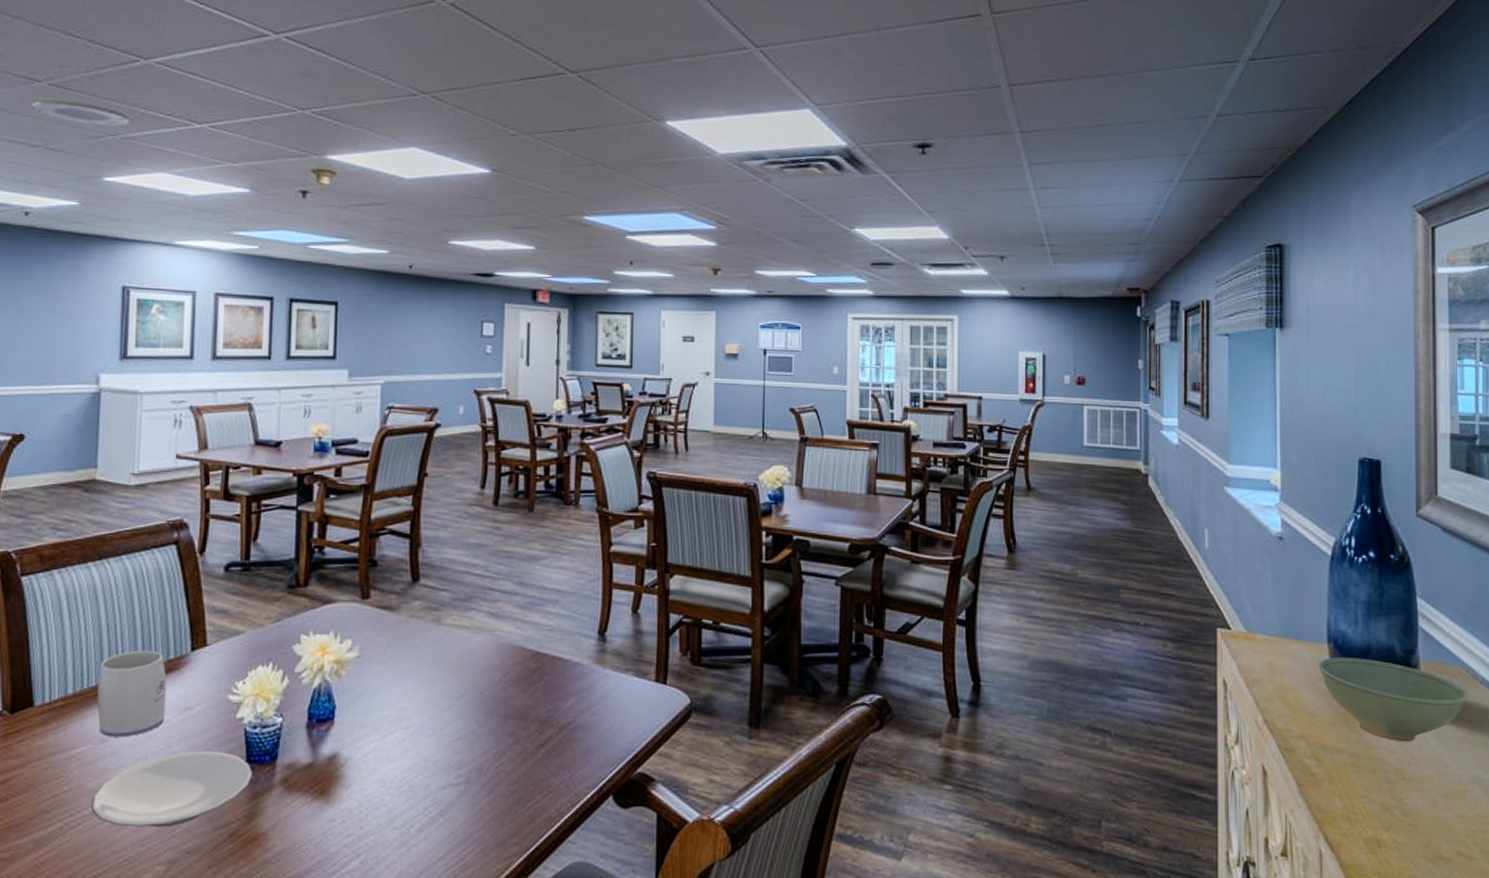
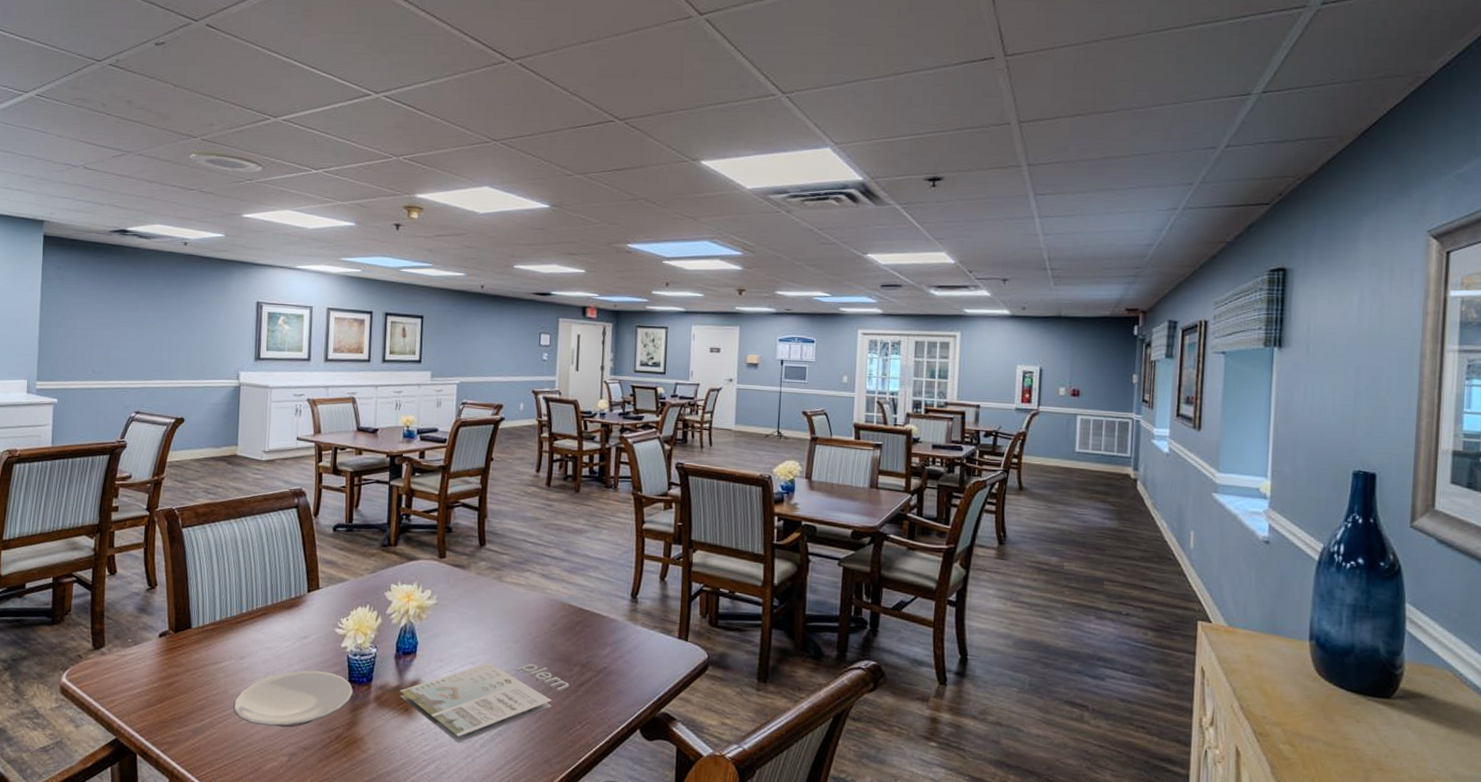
mug: present [96,650,167,737] -> none [237,589,289,656]
magazine: none [313,723,526,829] -> present [400,662,569,743]
bowl: present [1318,657,1470,741] -> none [1298,654,1456,736]

